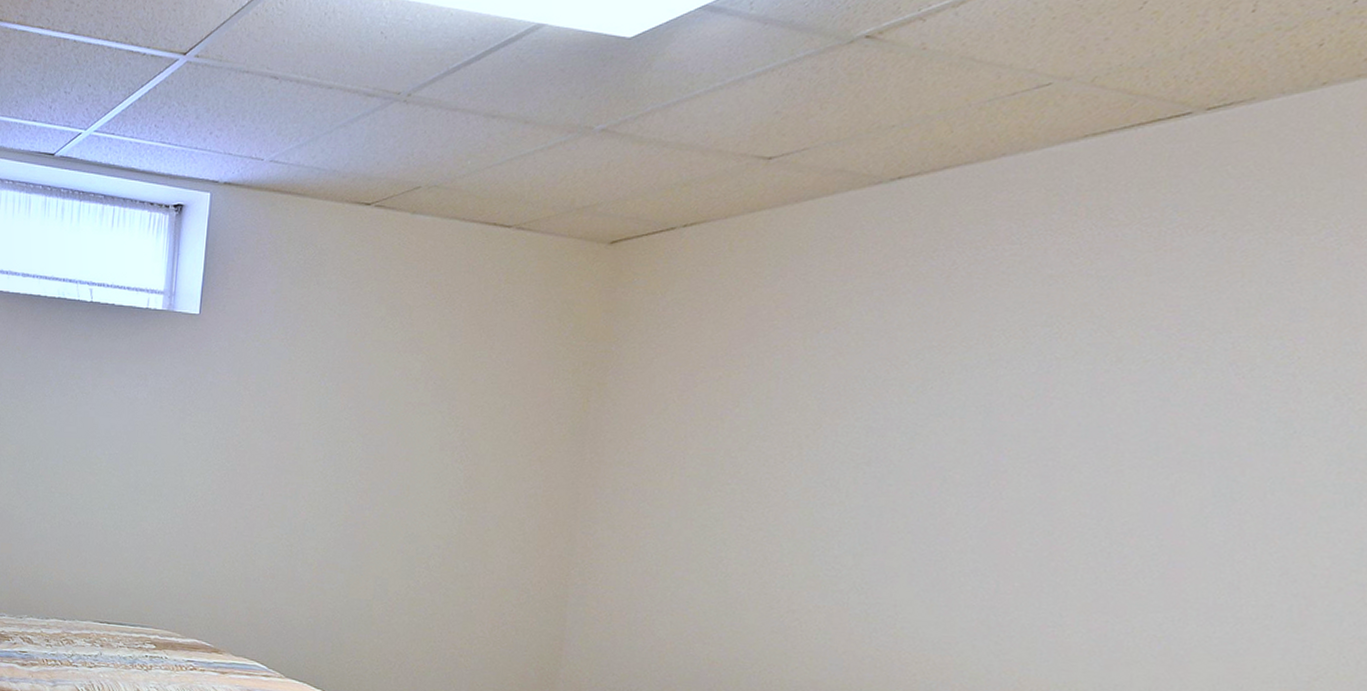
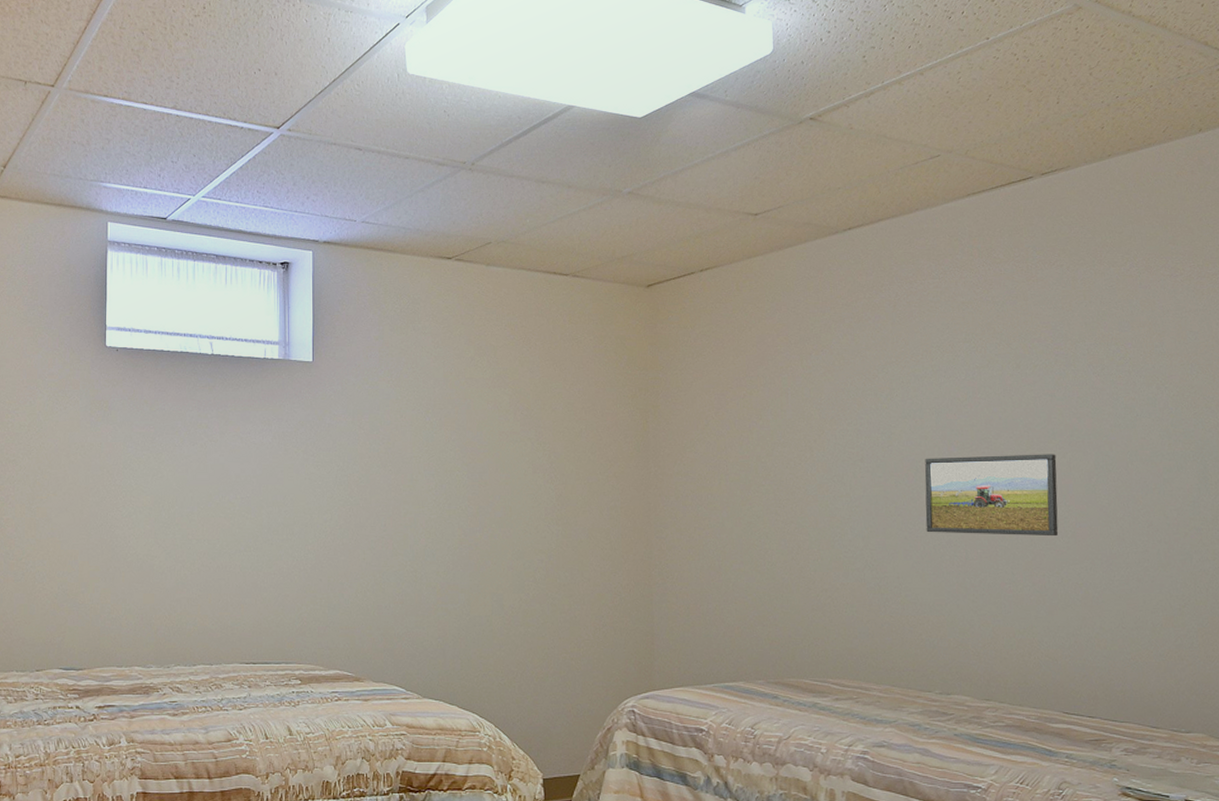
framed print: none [944,466,1156,576] -> present [924,454,1059,537]

